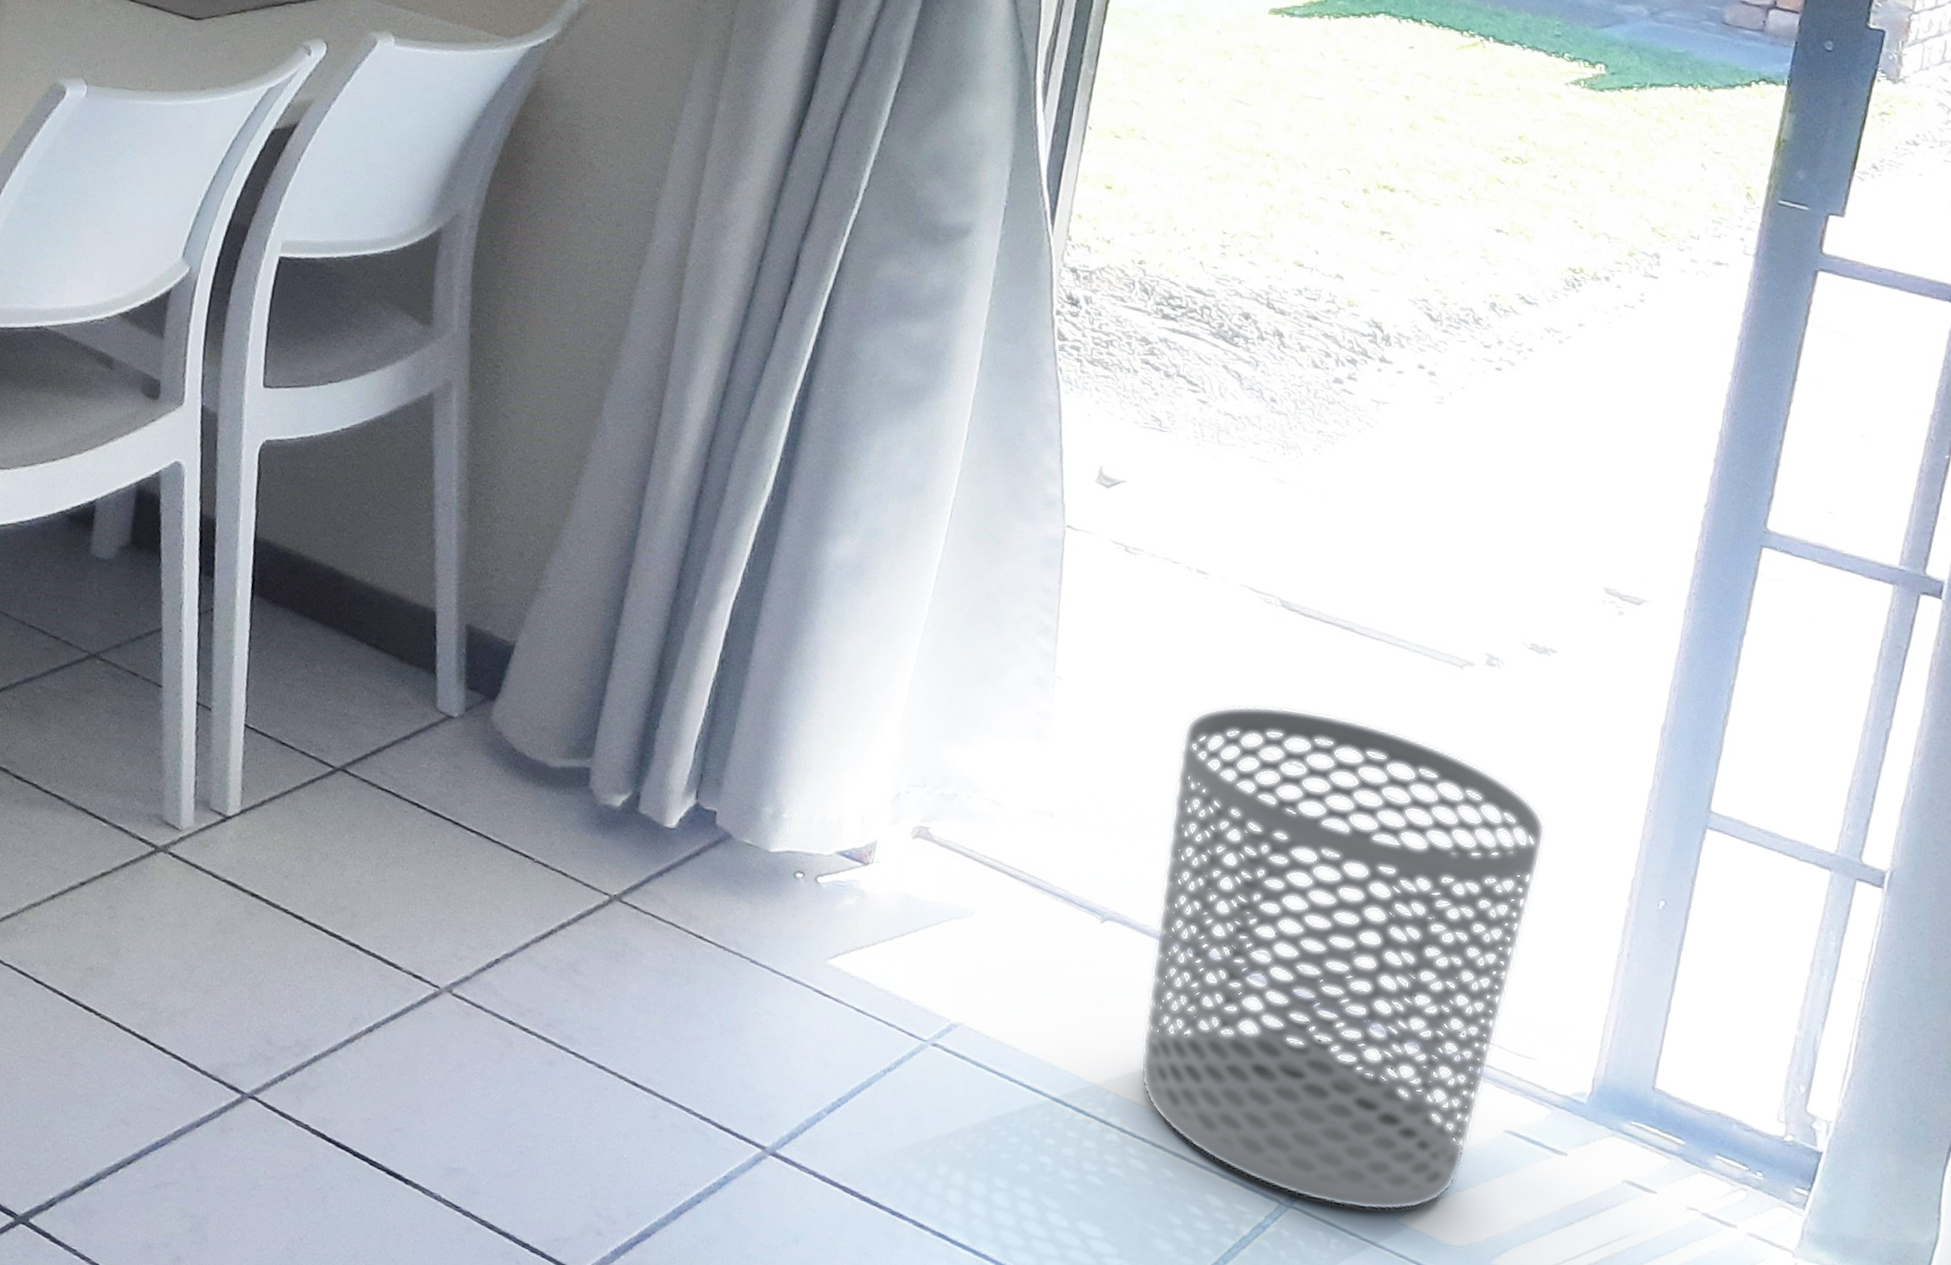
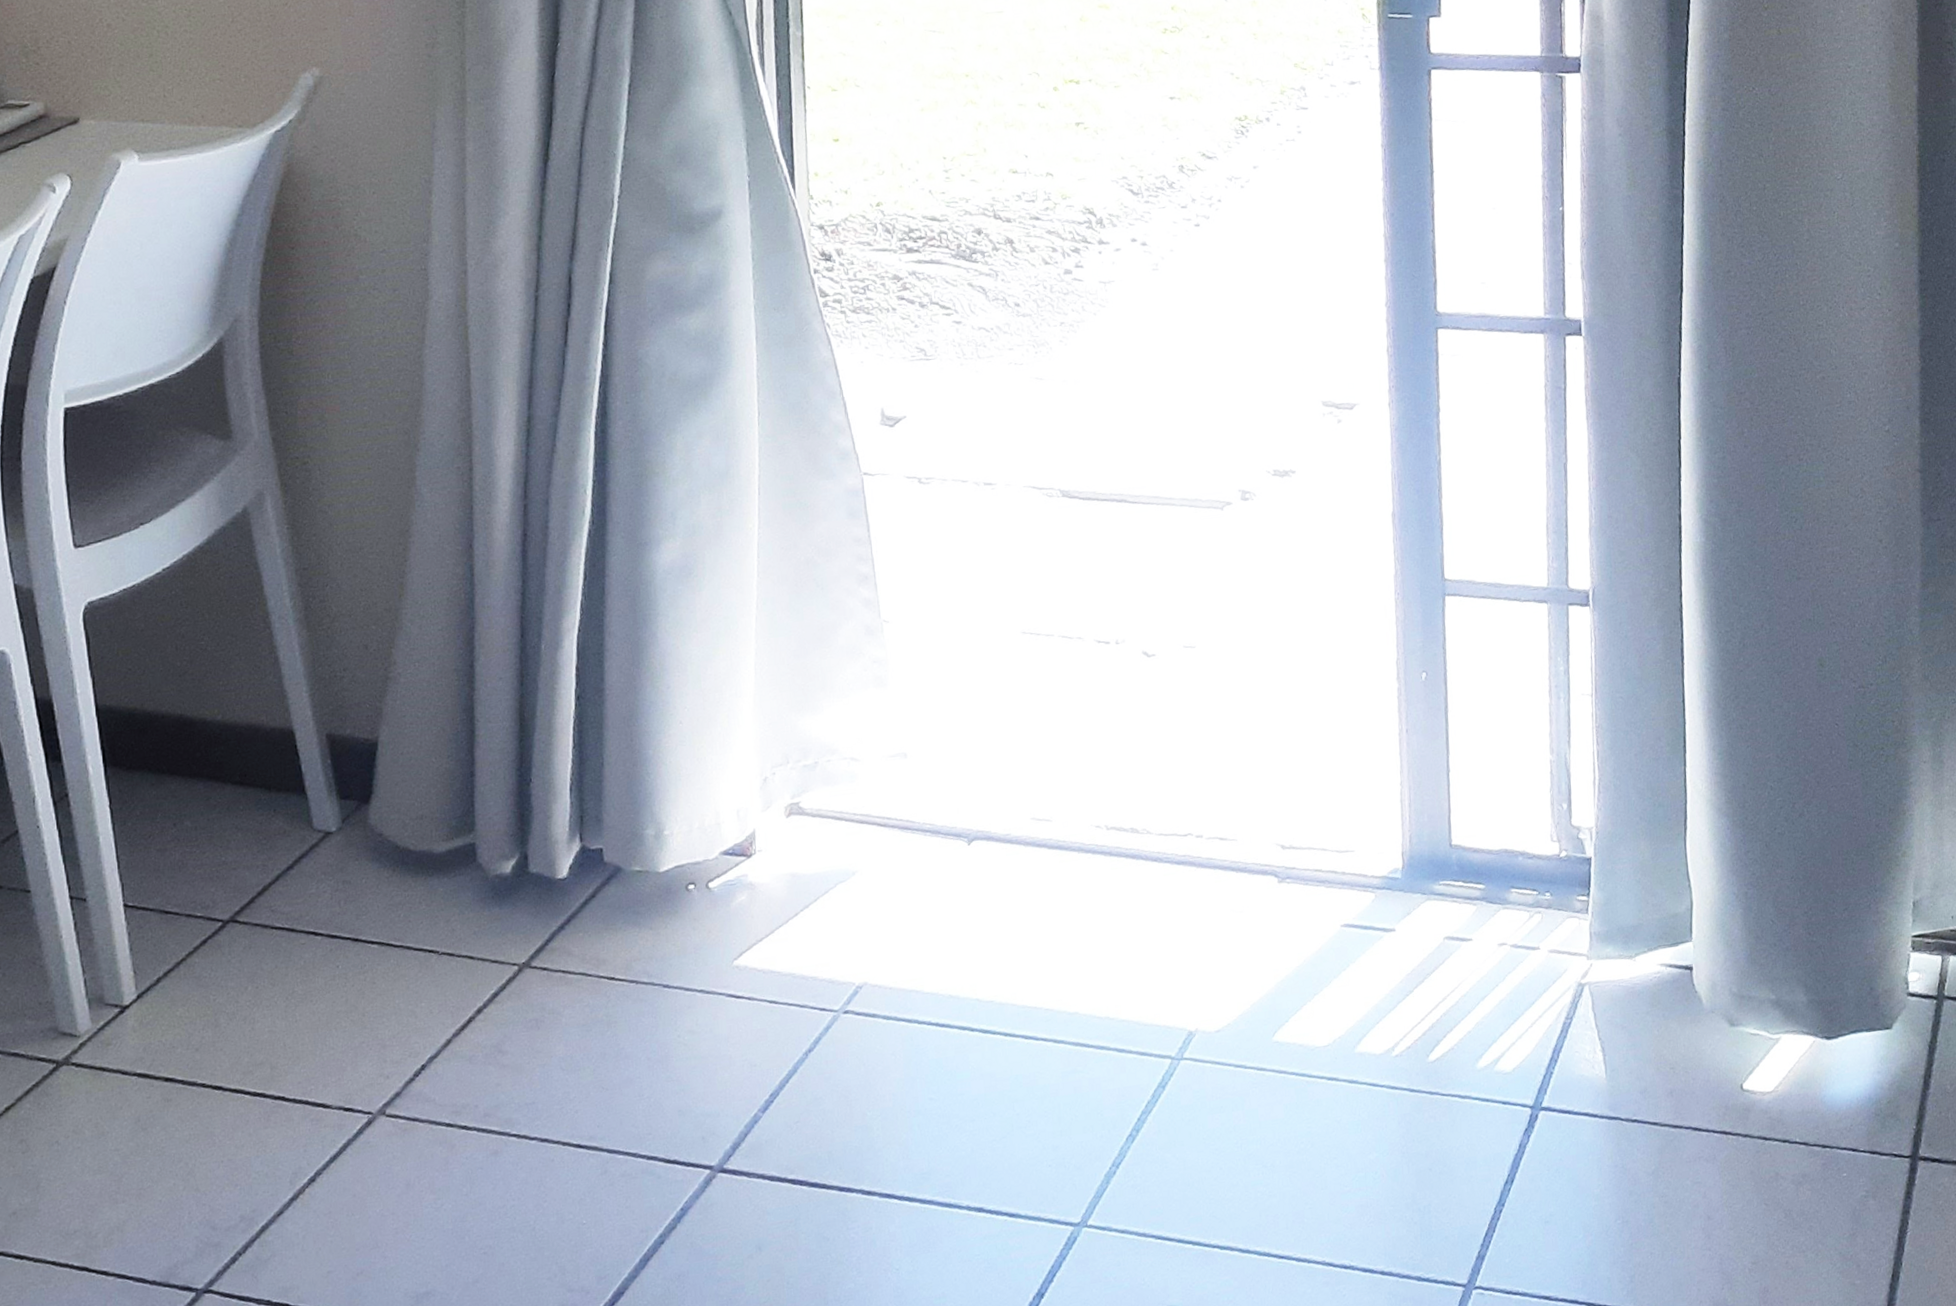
waste bin: present [1140,706,1546,1211] -> none [1003,585,1320,1047]

